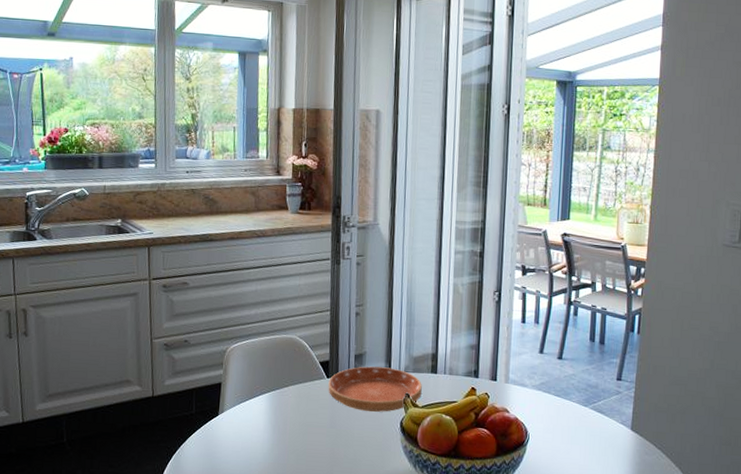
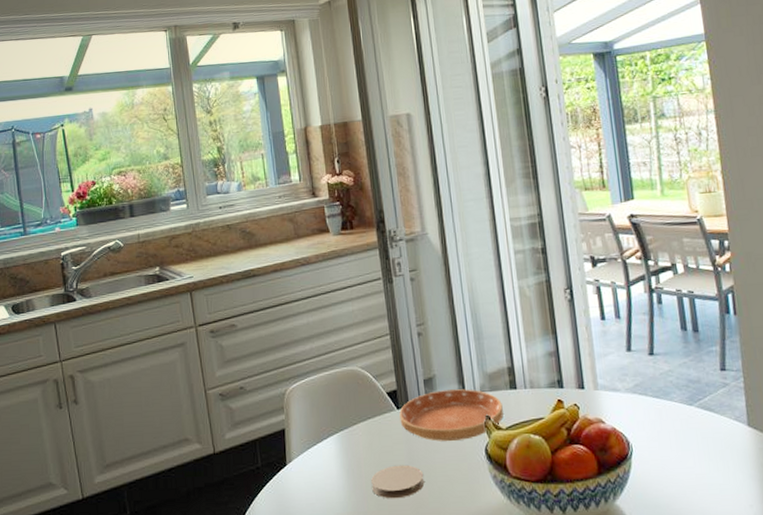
coaster: none [294,426,343,456] -> present [371,464,425,499]

